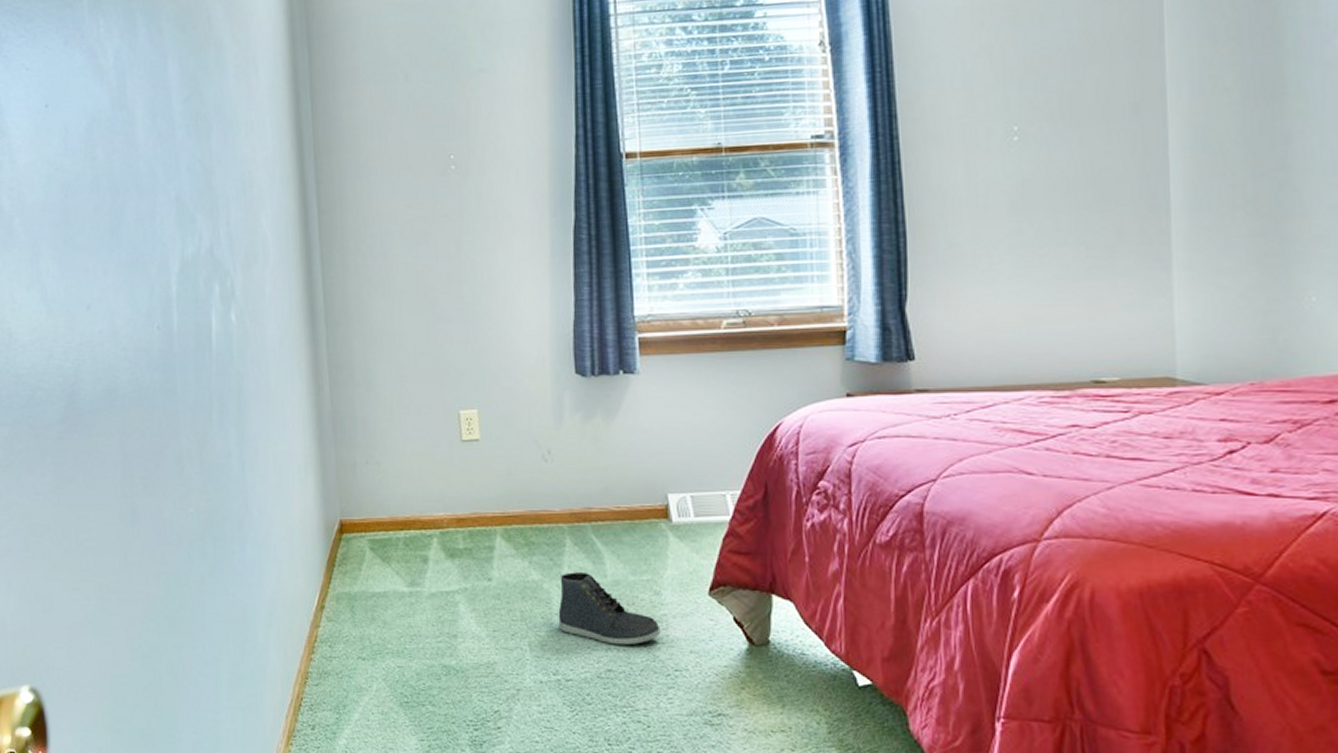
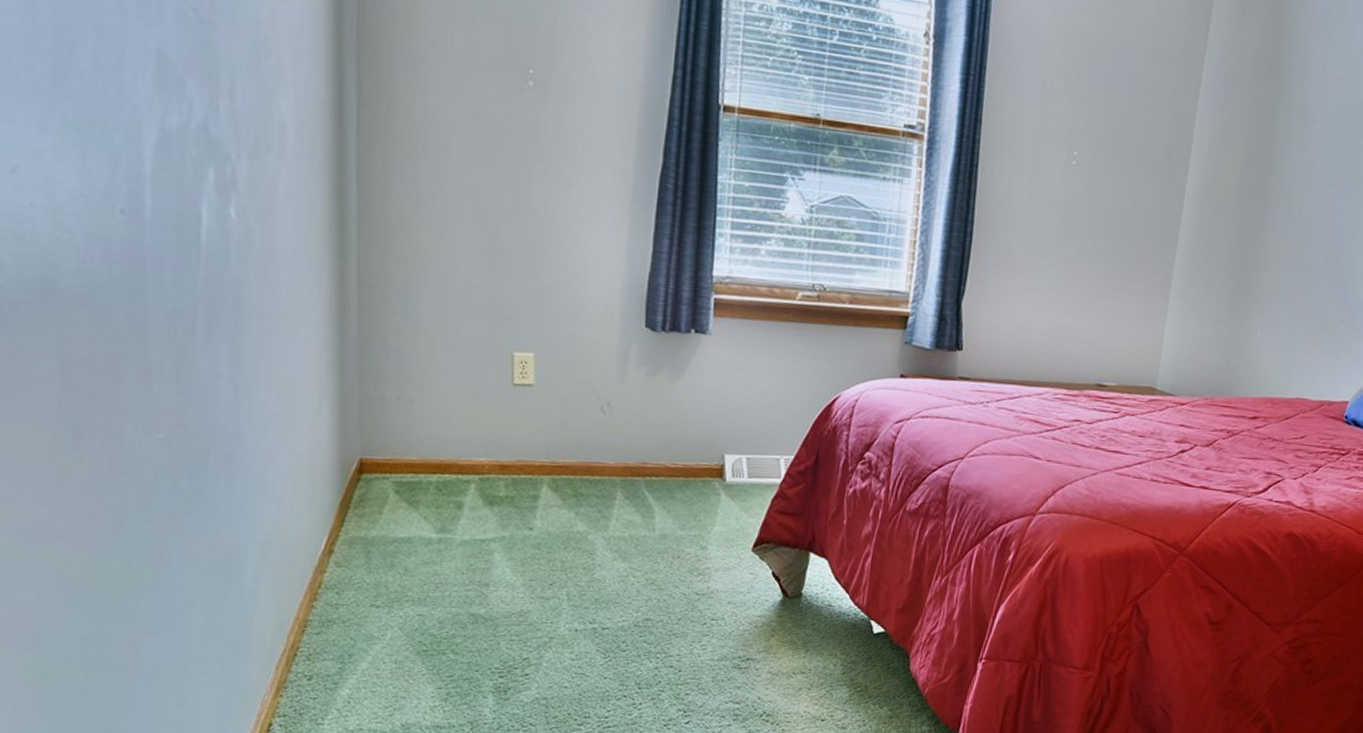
sneaker: present [558,571,661,646] -> none [600,524,702,596]

